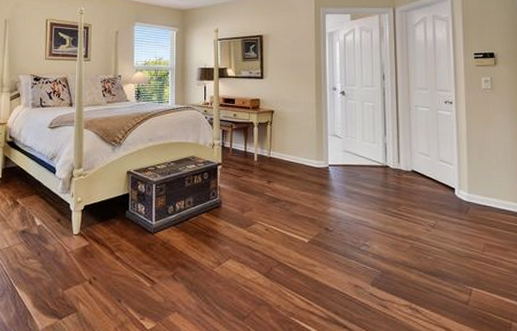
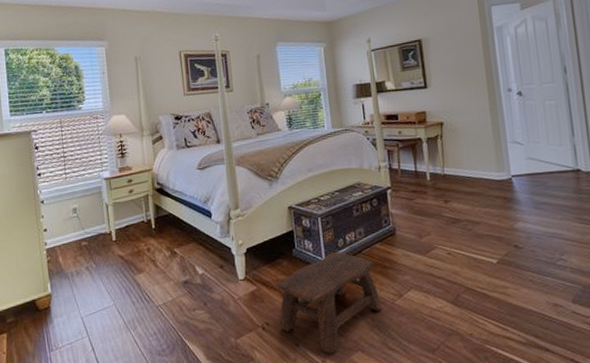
stool: none [106,217,201,311] -> present [275,251,382,353]

